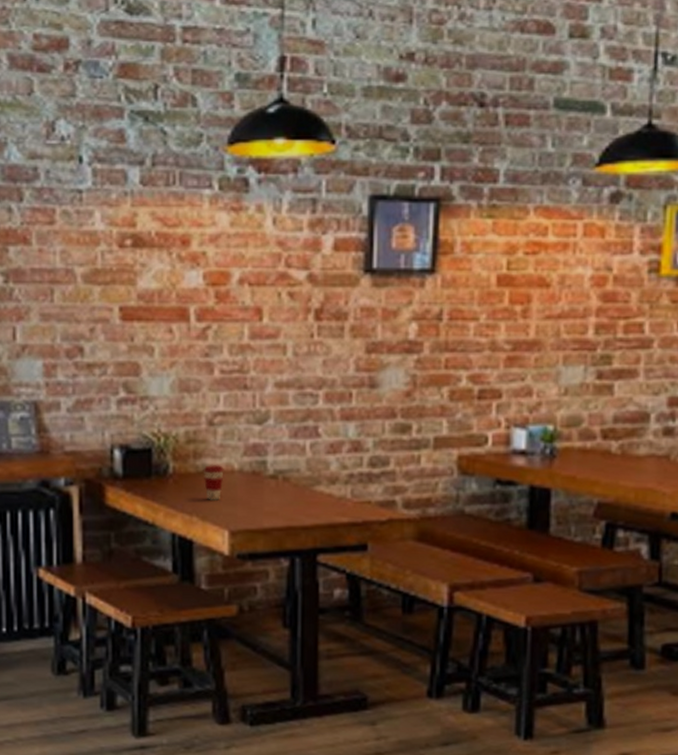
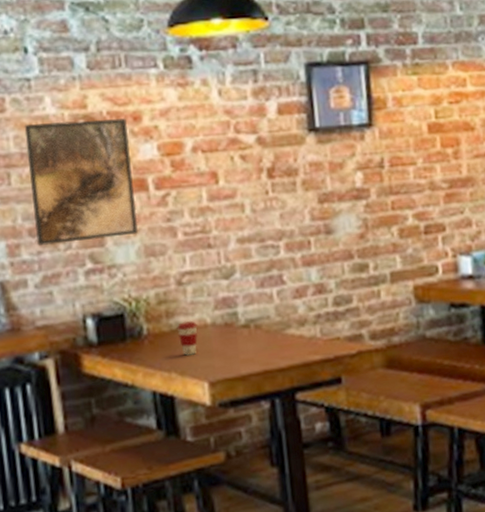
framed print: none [71,239,175,368] -> present [24,118,139,246]

